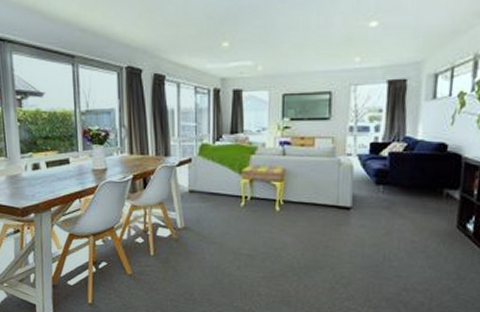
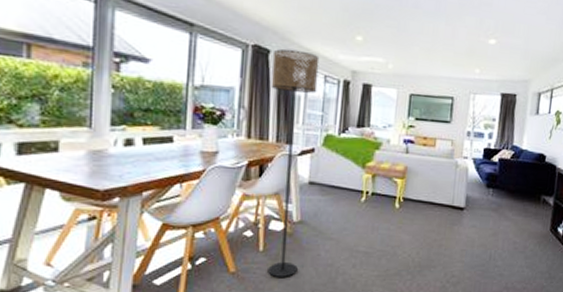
floor lamp: none [144,65,189,279] -> present [268,49,320,277]

